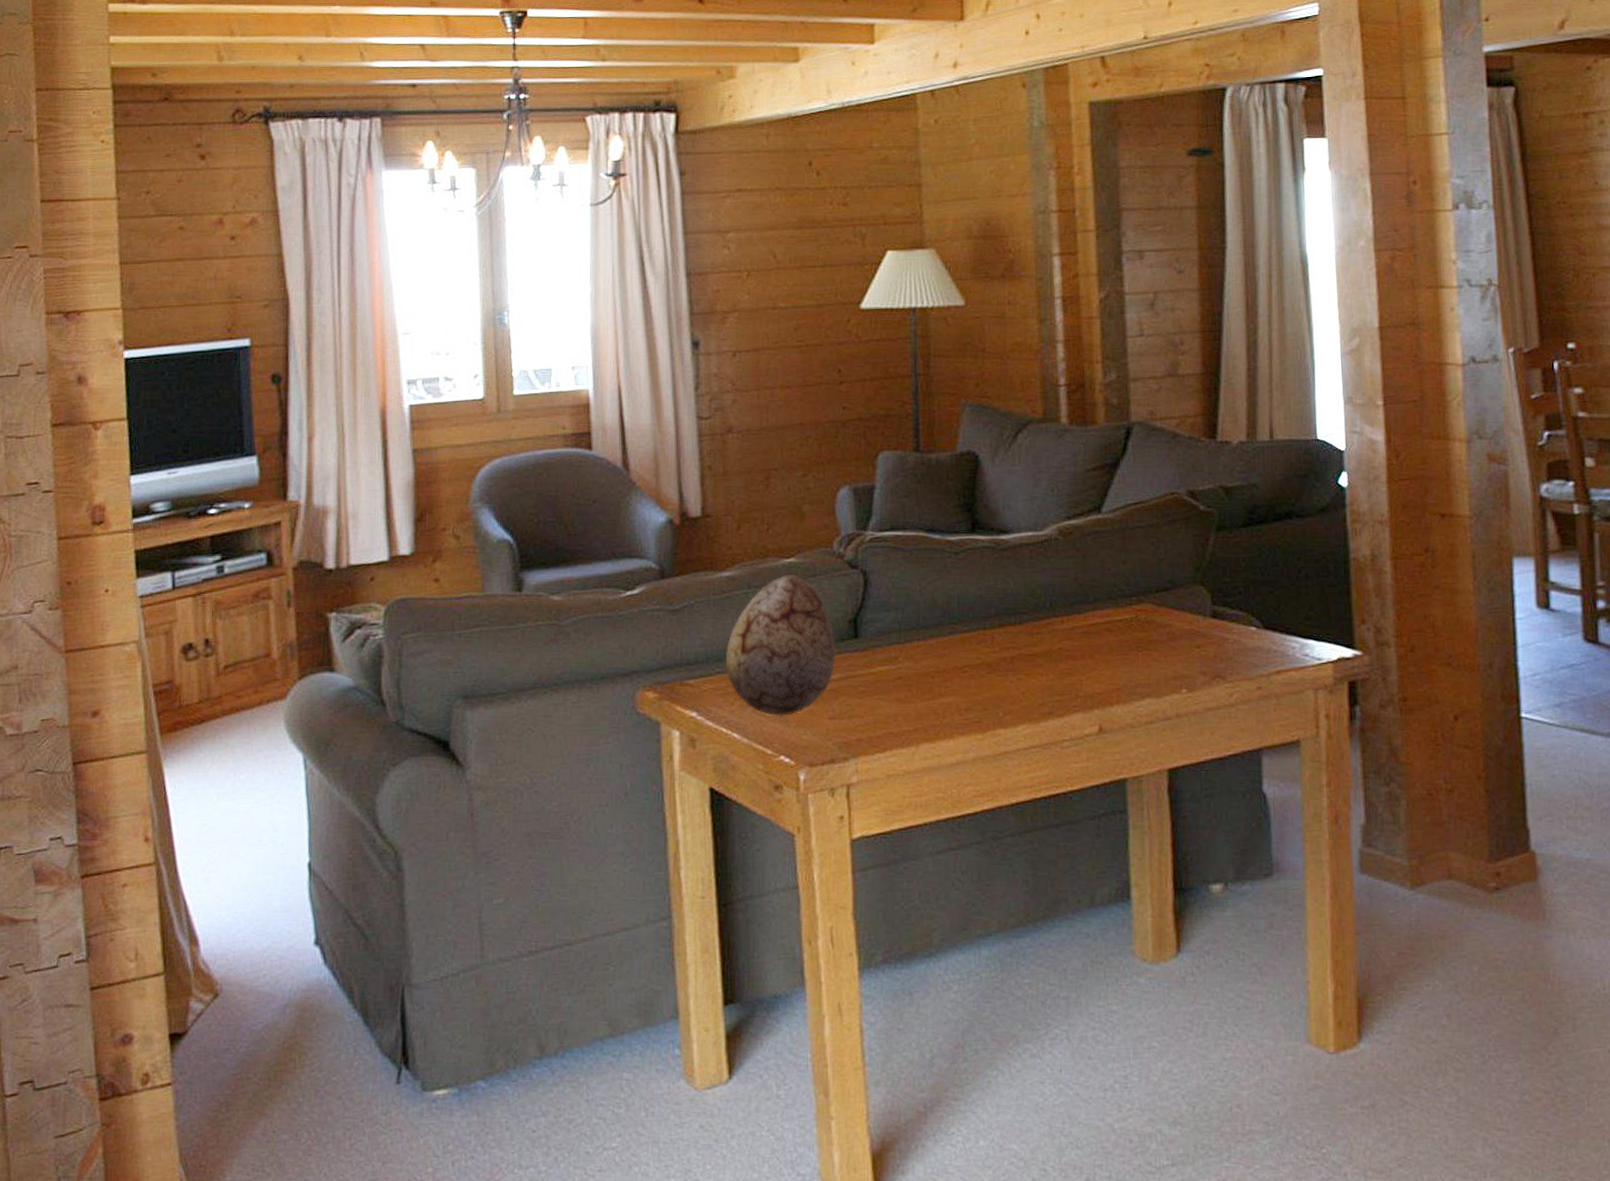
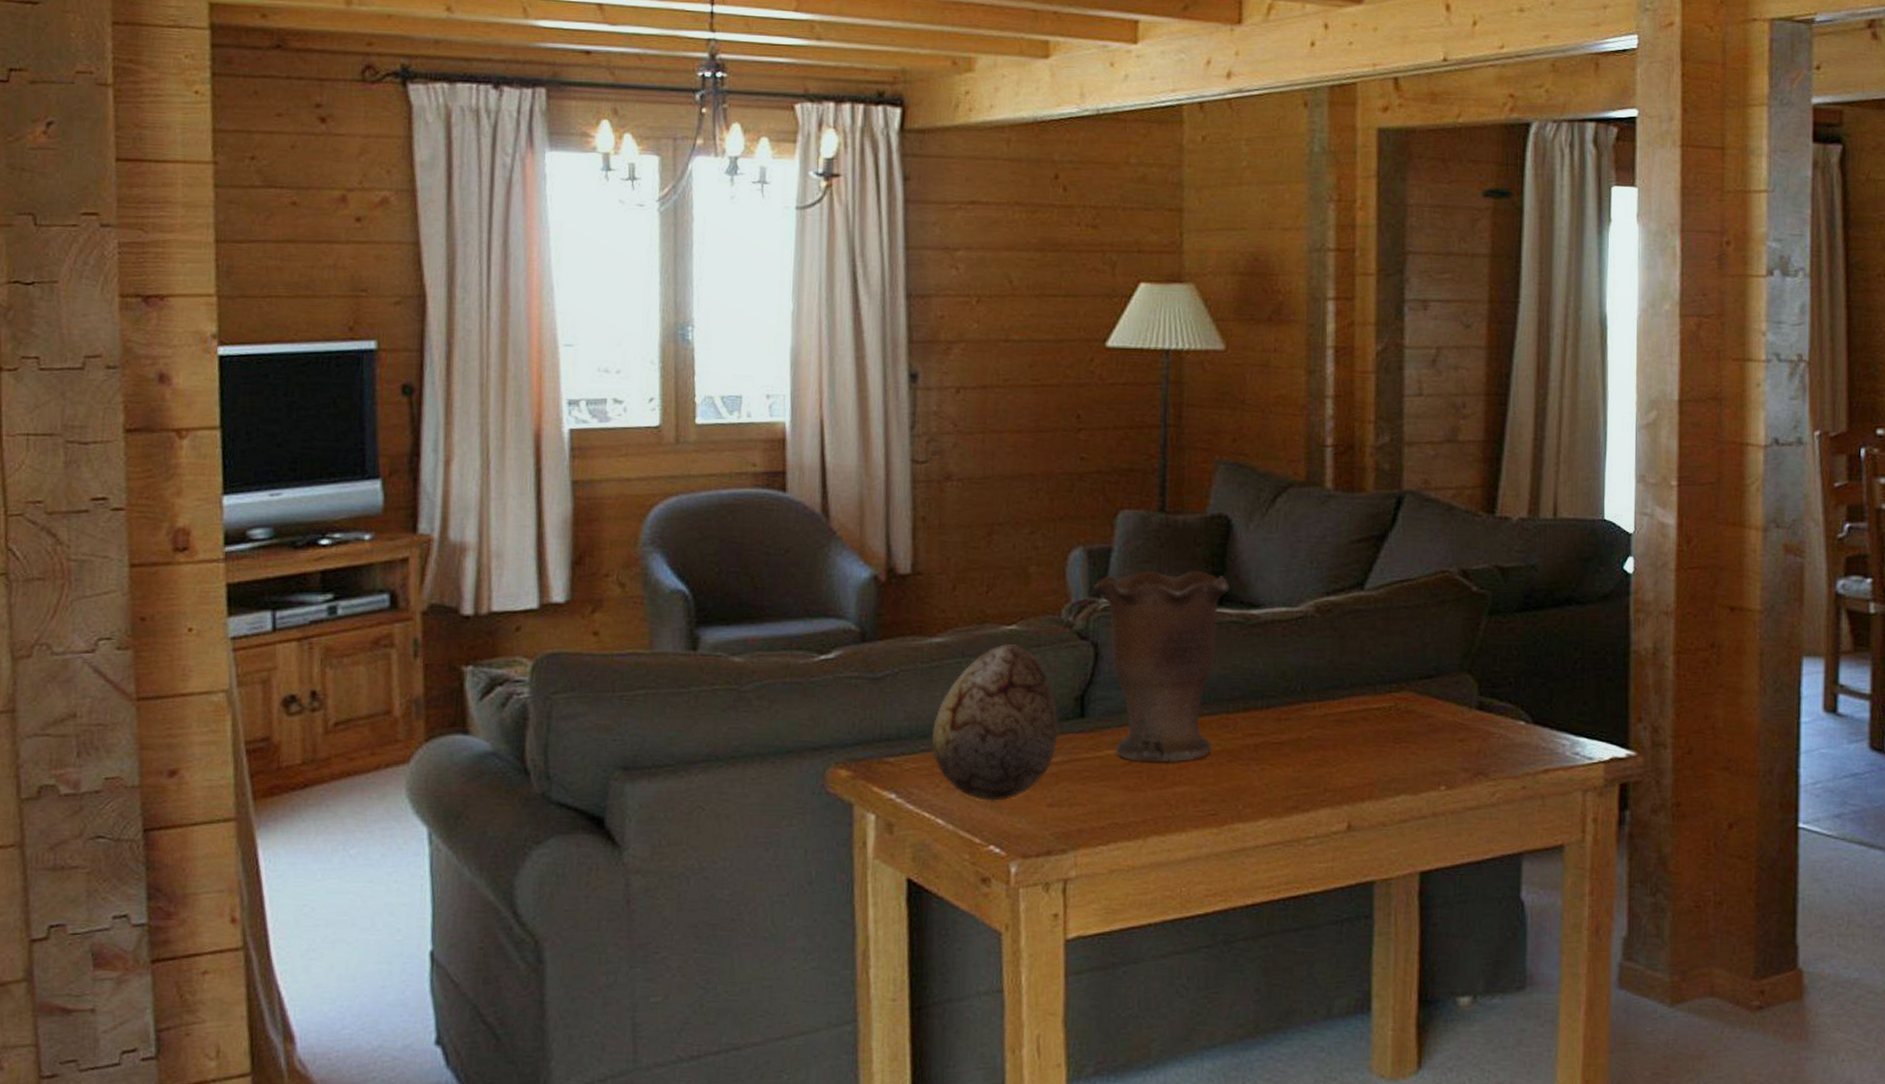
vase: none [860,502,980,676] -> present [1093,570,1230,763]

